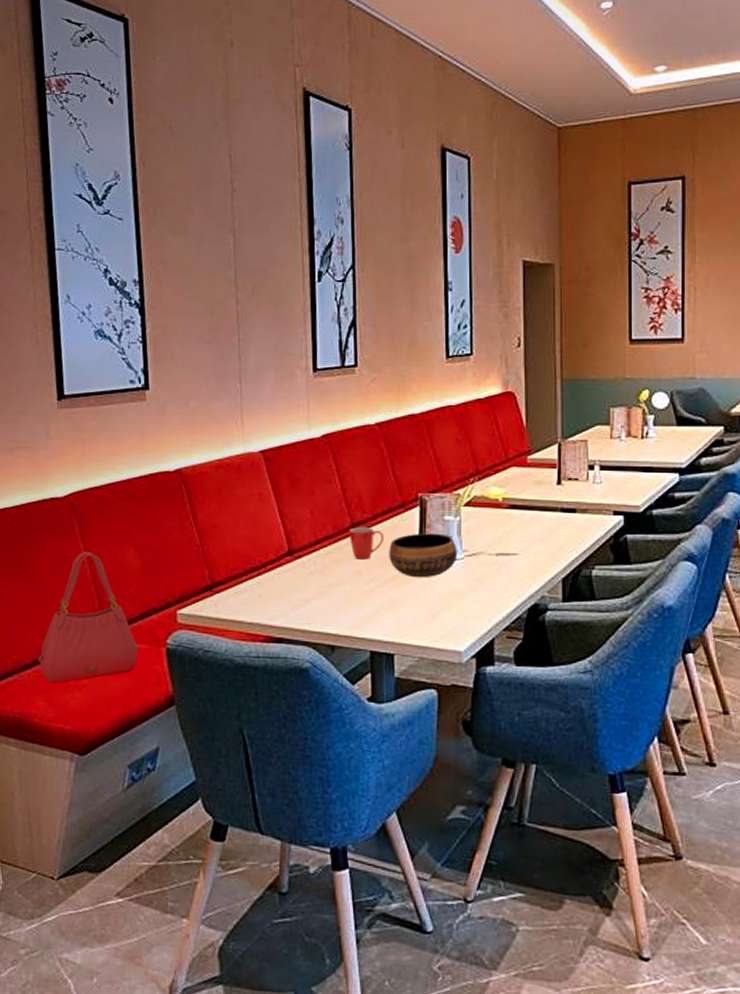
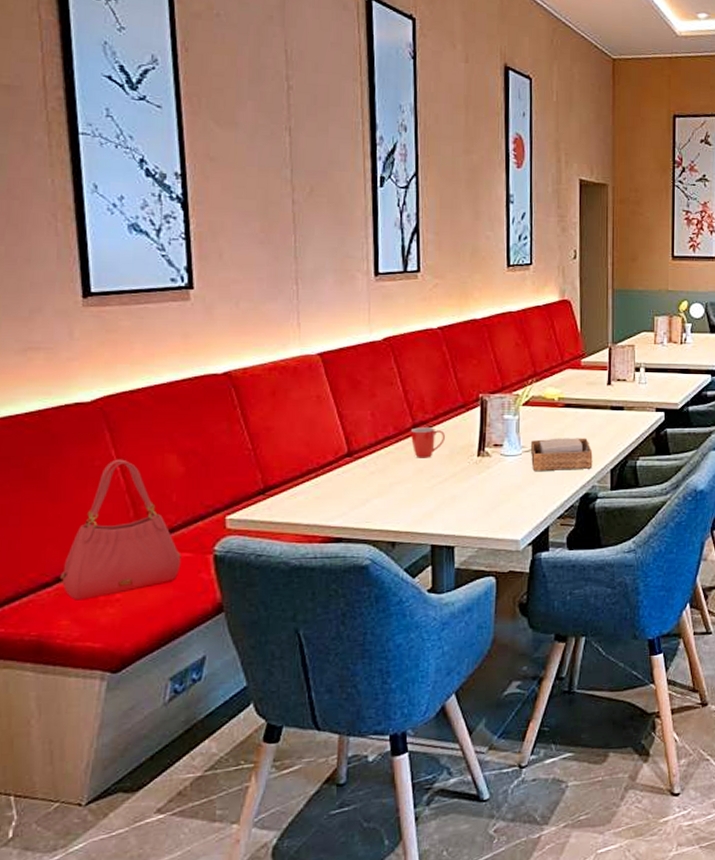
bowl: present [389,533,457,578] -> none [450,431,515,474]
napkin holder: none [472,542,542,579] -> present [530,438,593,472]

